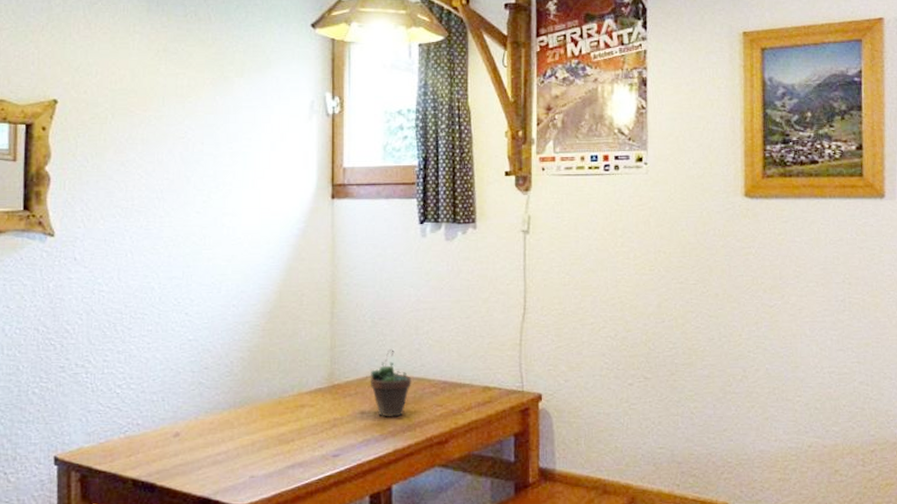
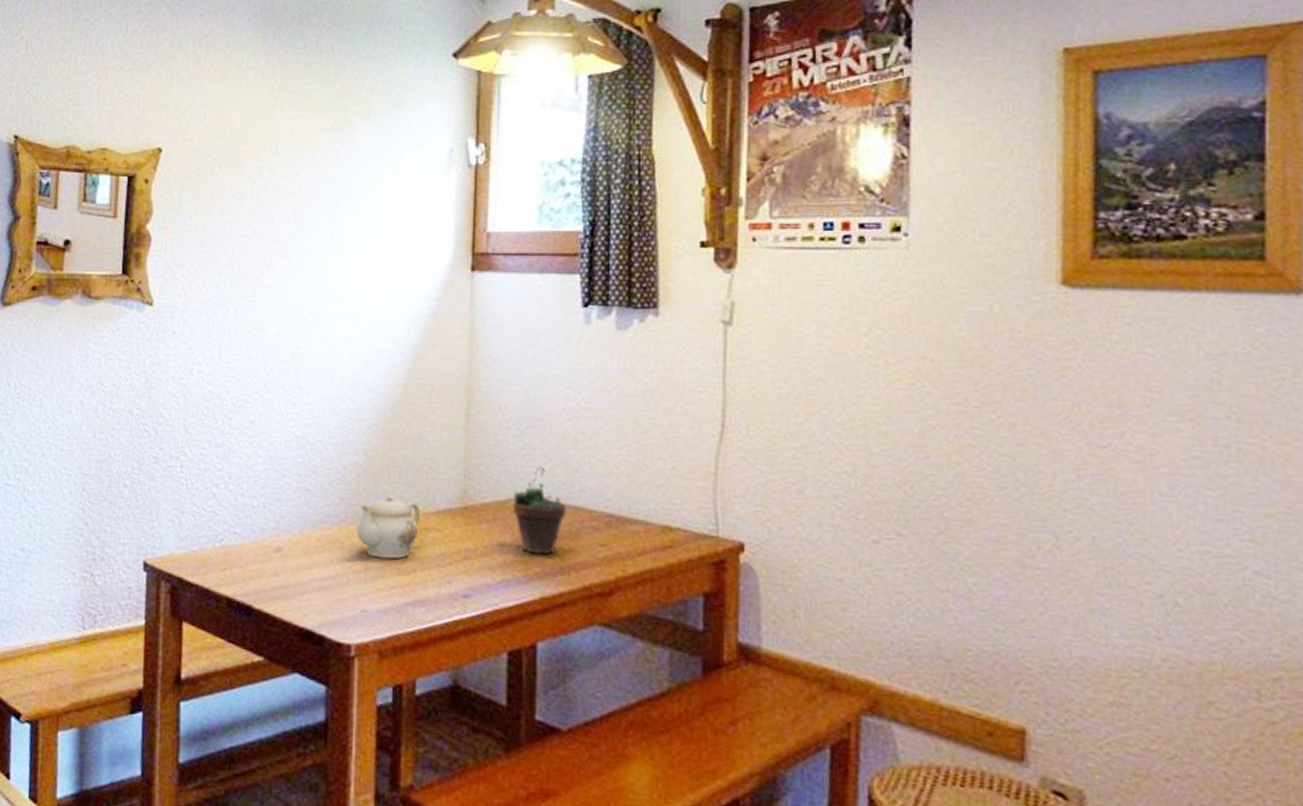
teapot: none [244,381,297,433] -> present [357,495,421,559]

